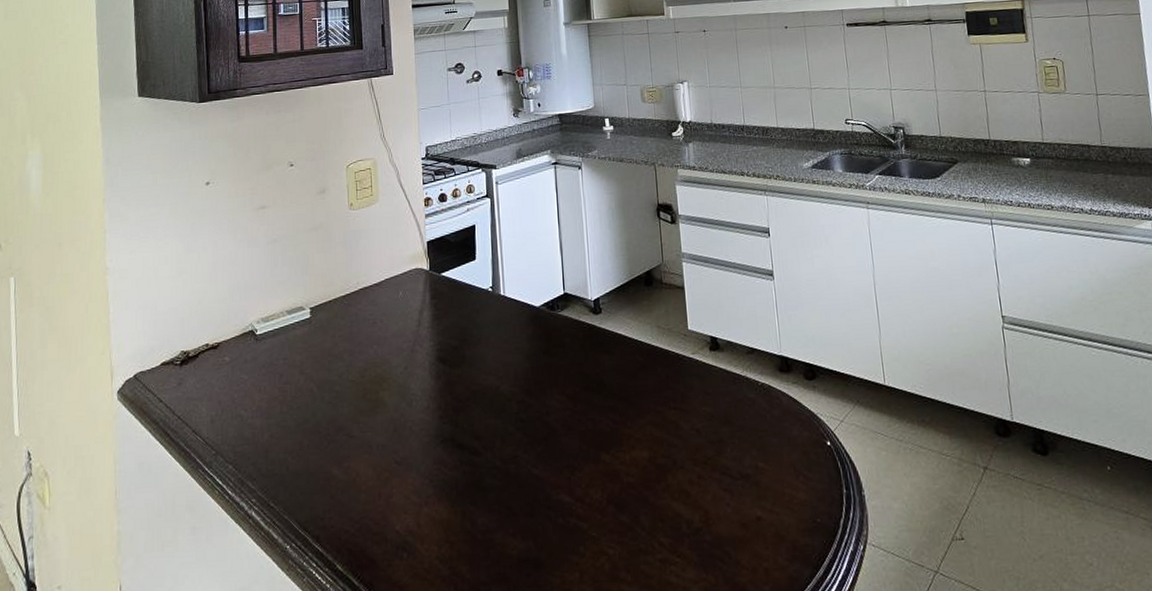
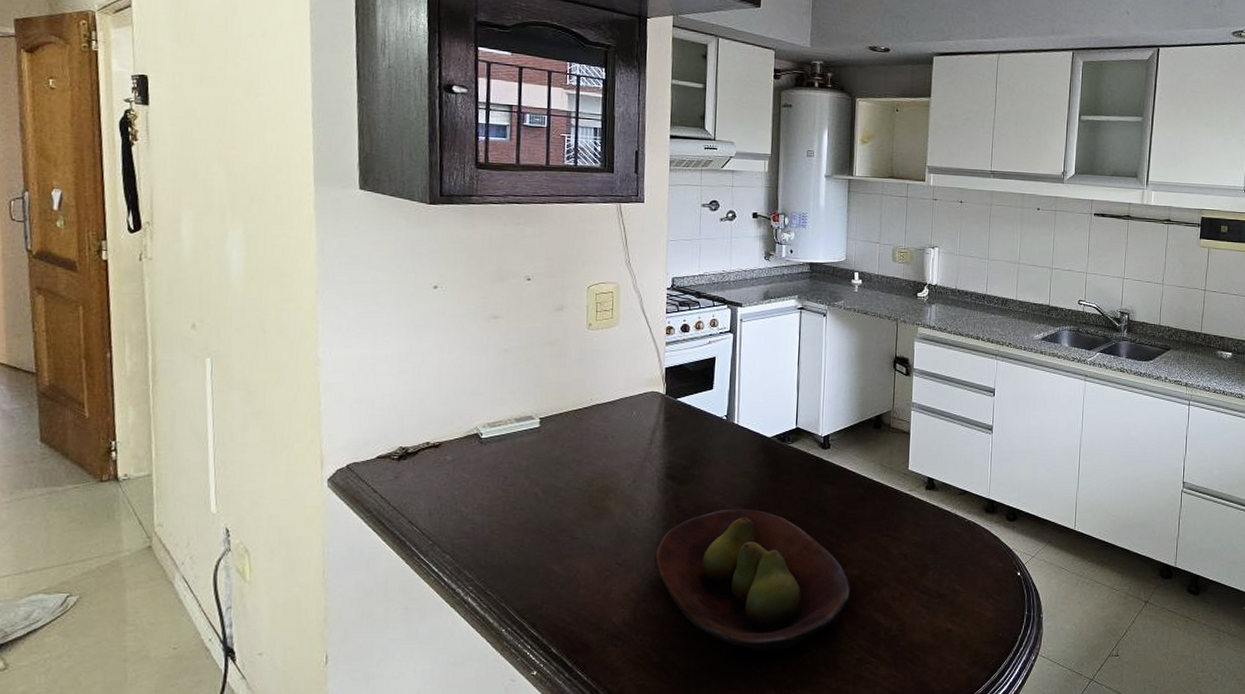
fruit bowl: none [433,389,644,557] -> present [654,509,851,652]

